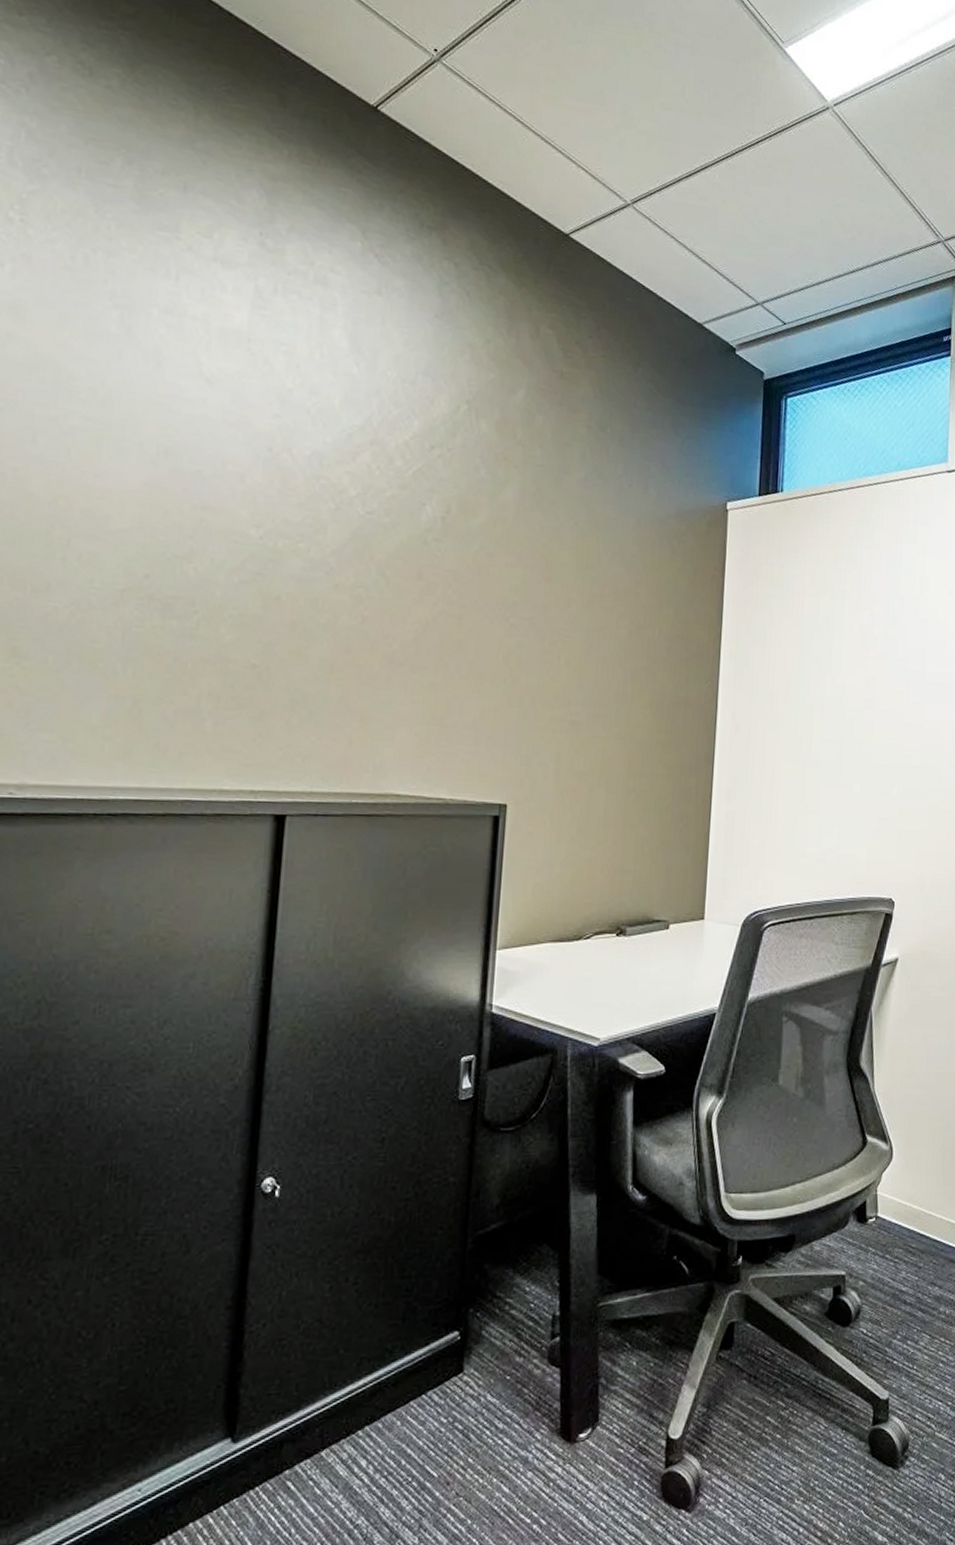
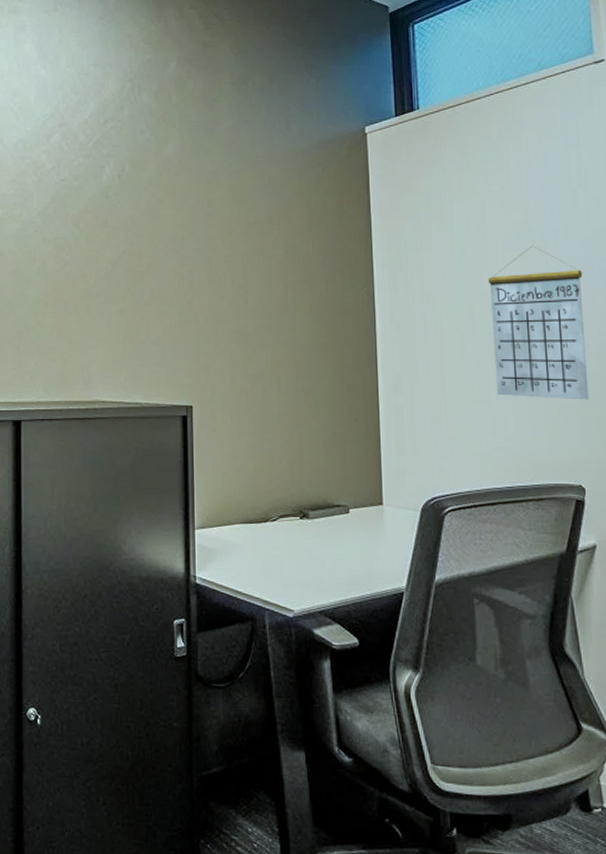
calendar: none [826,651,915,813] -> present [487,245,589,400]

